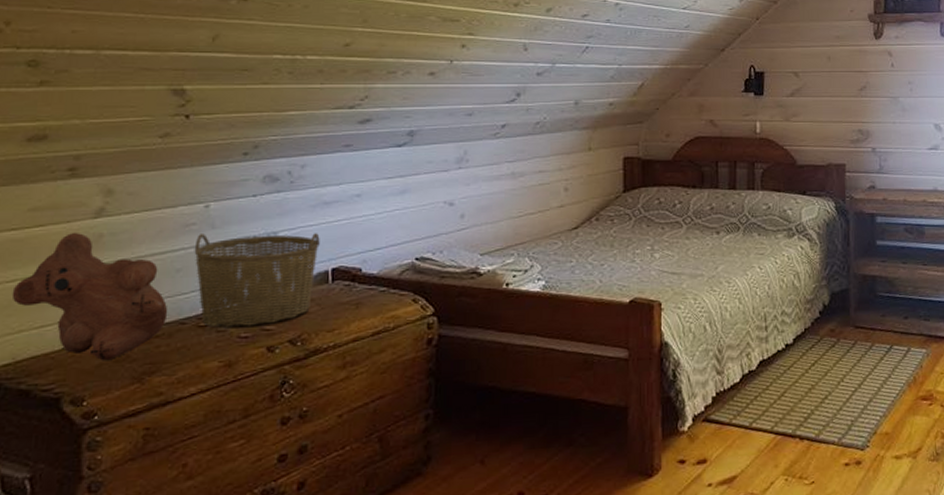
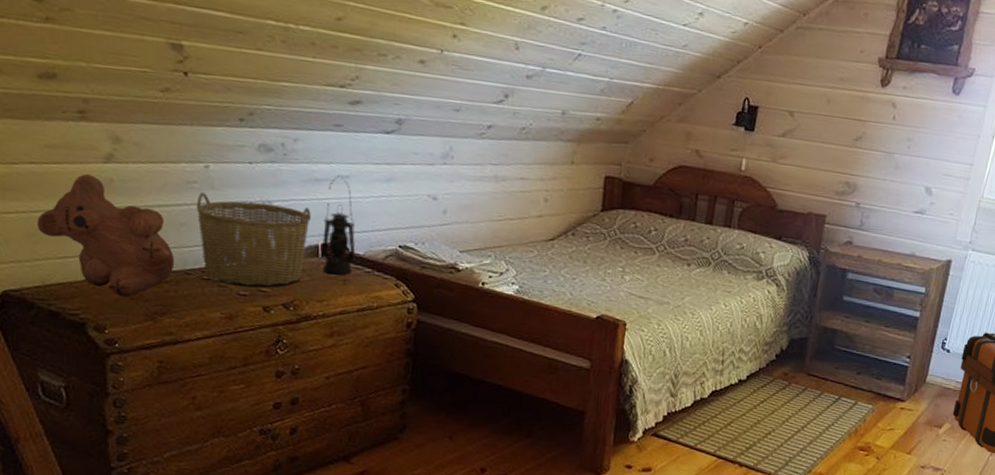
lantern: none [332,195,369,299] -> present [321,175,356,275]

